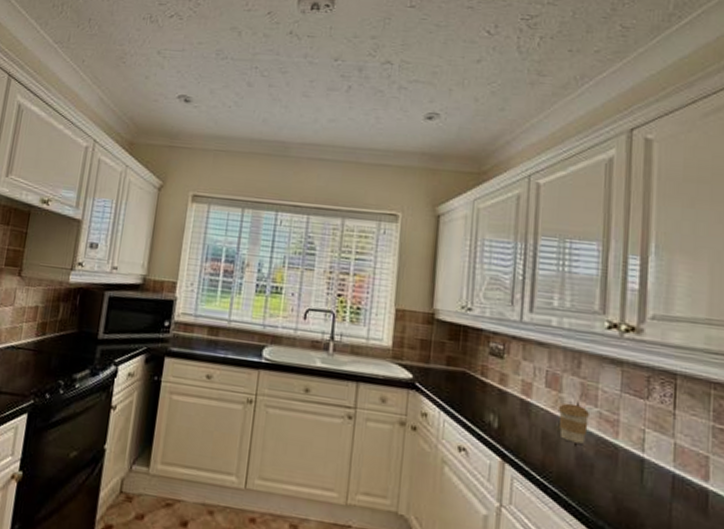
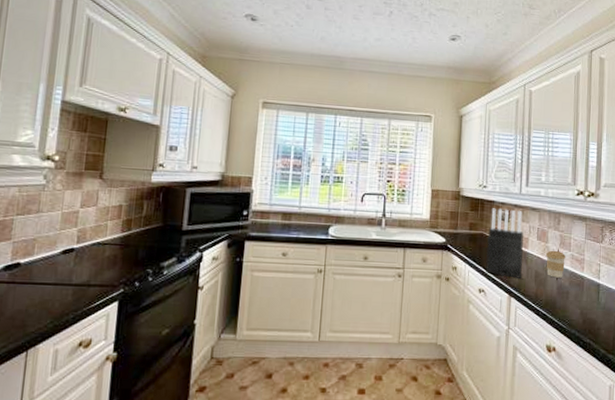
knife block: none [468,338,527,438] -> present [486,208,525,278]

